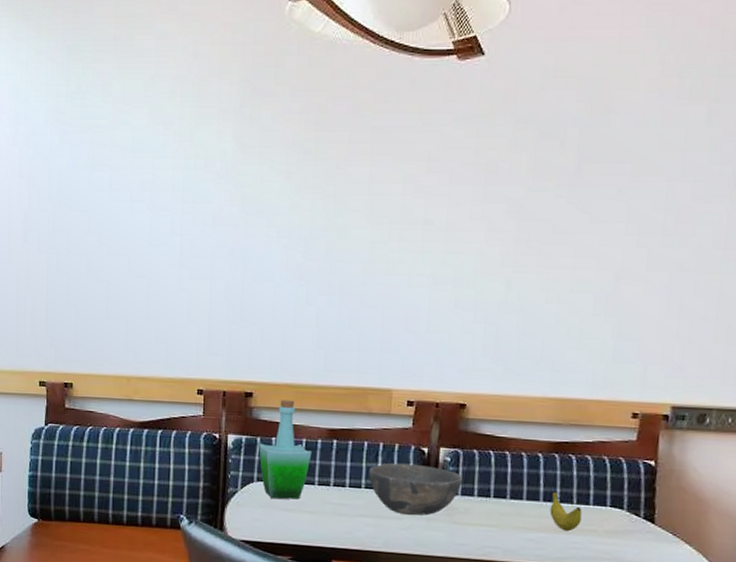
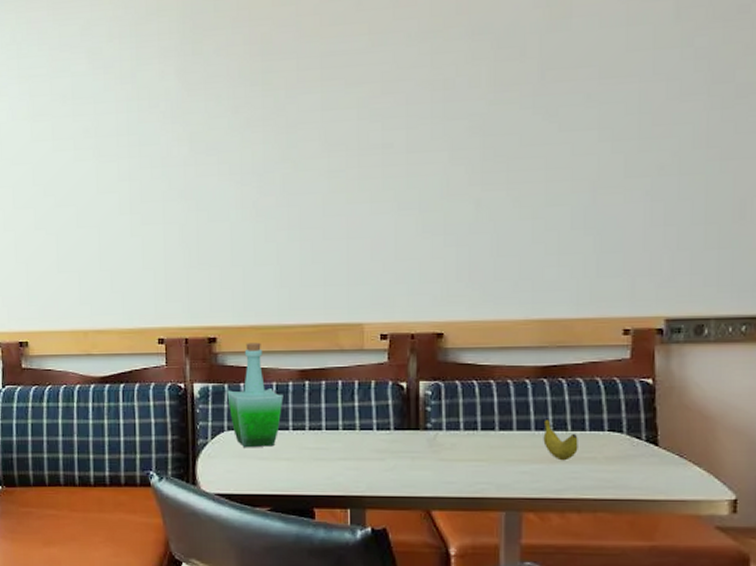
bowl: present [369,463,463,516] -> none [346,400,447,454]

